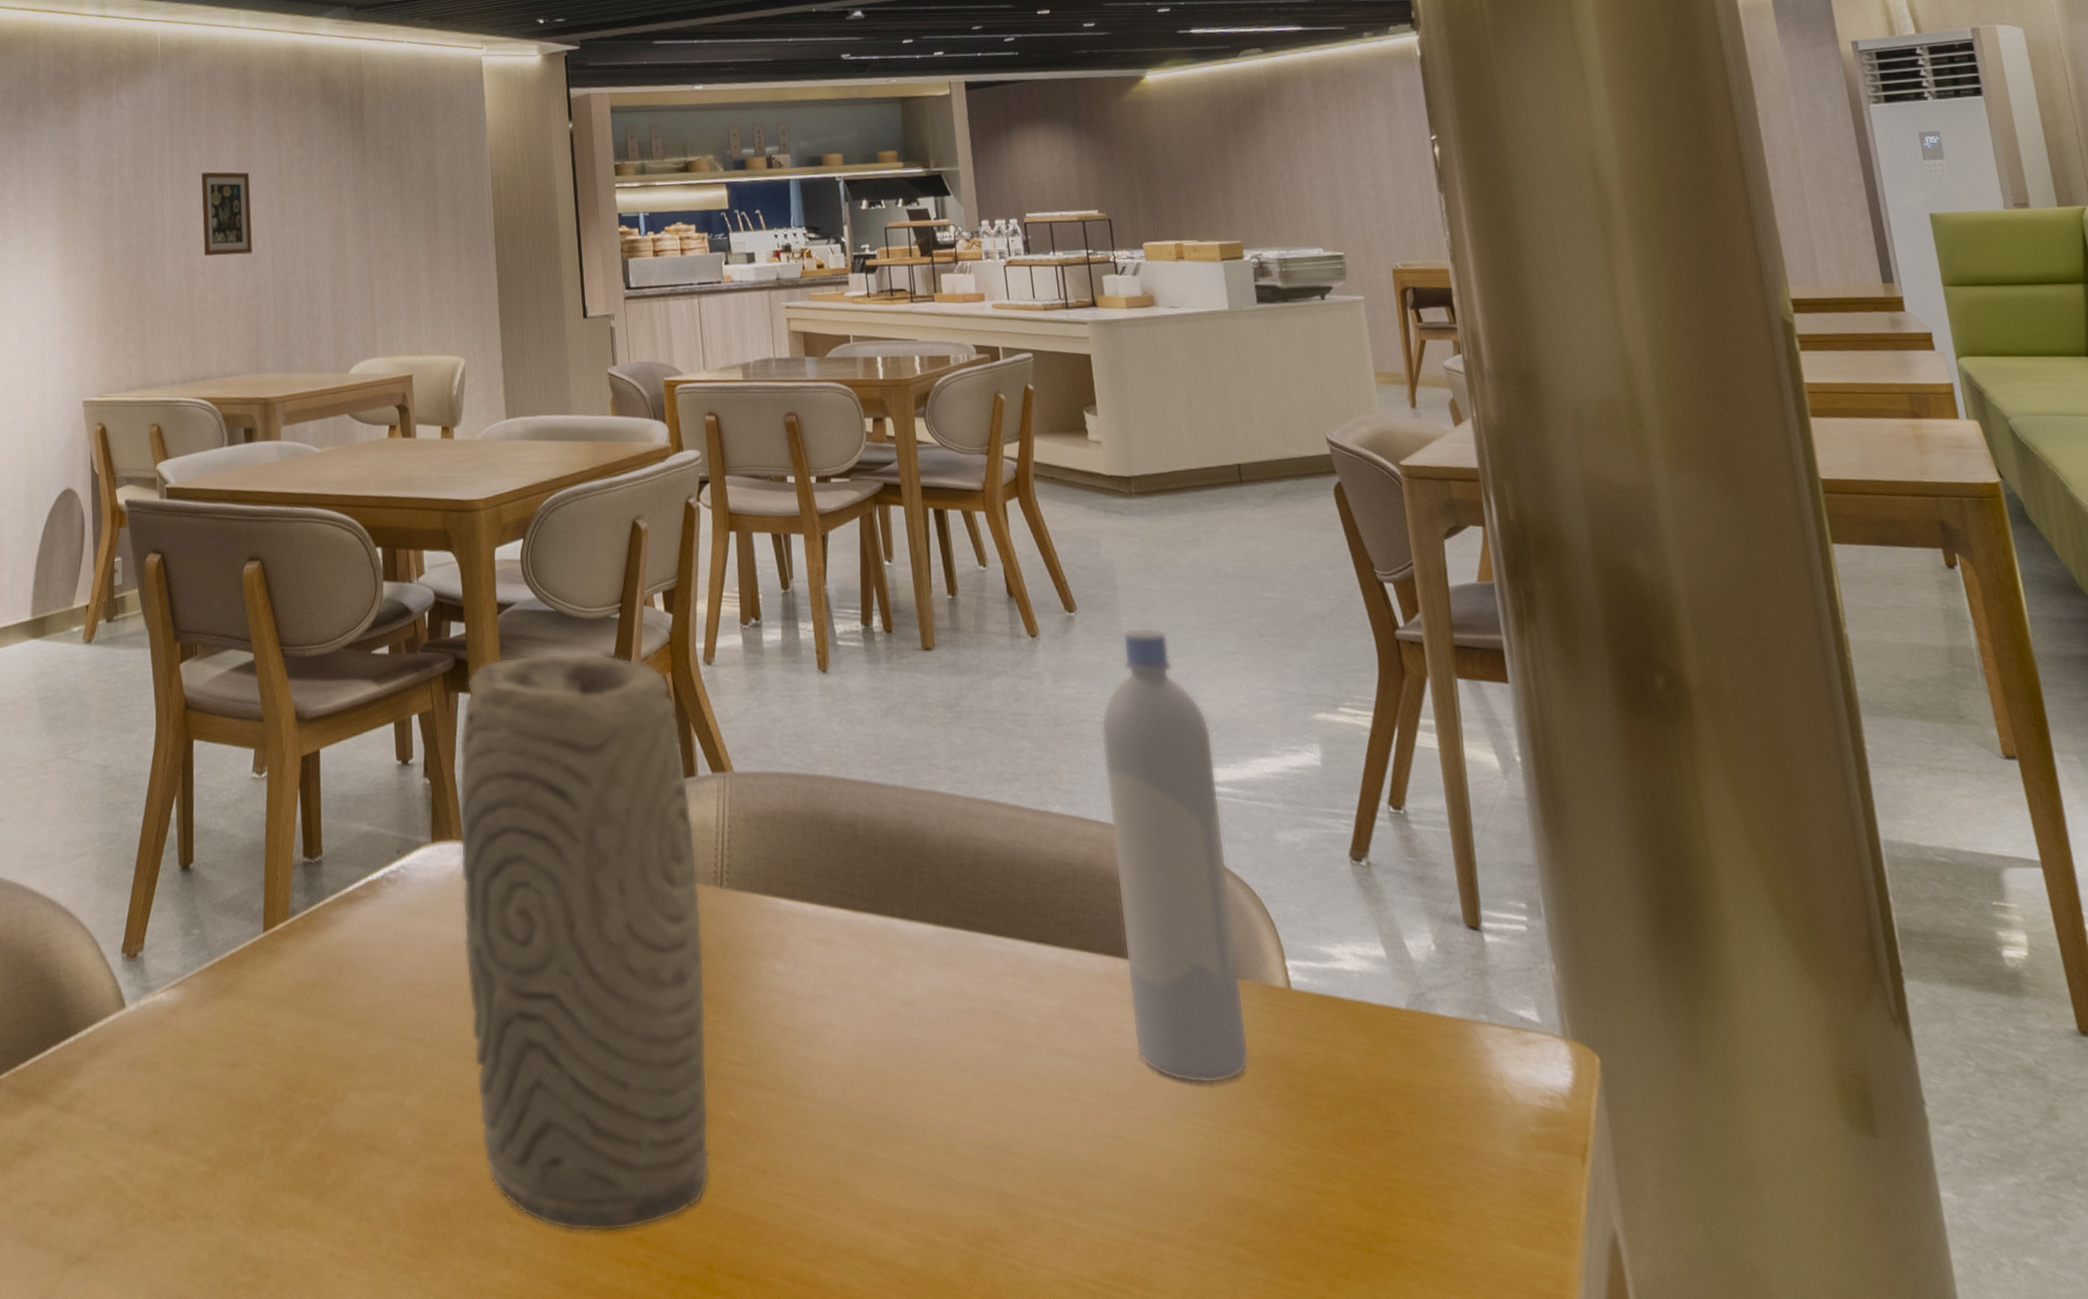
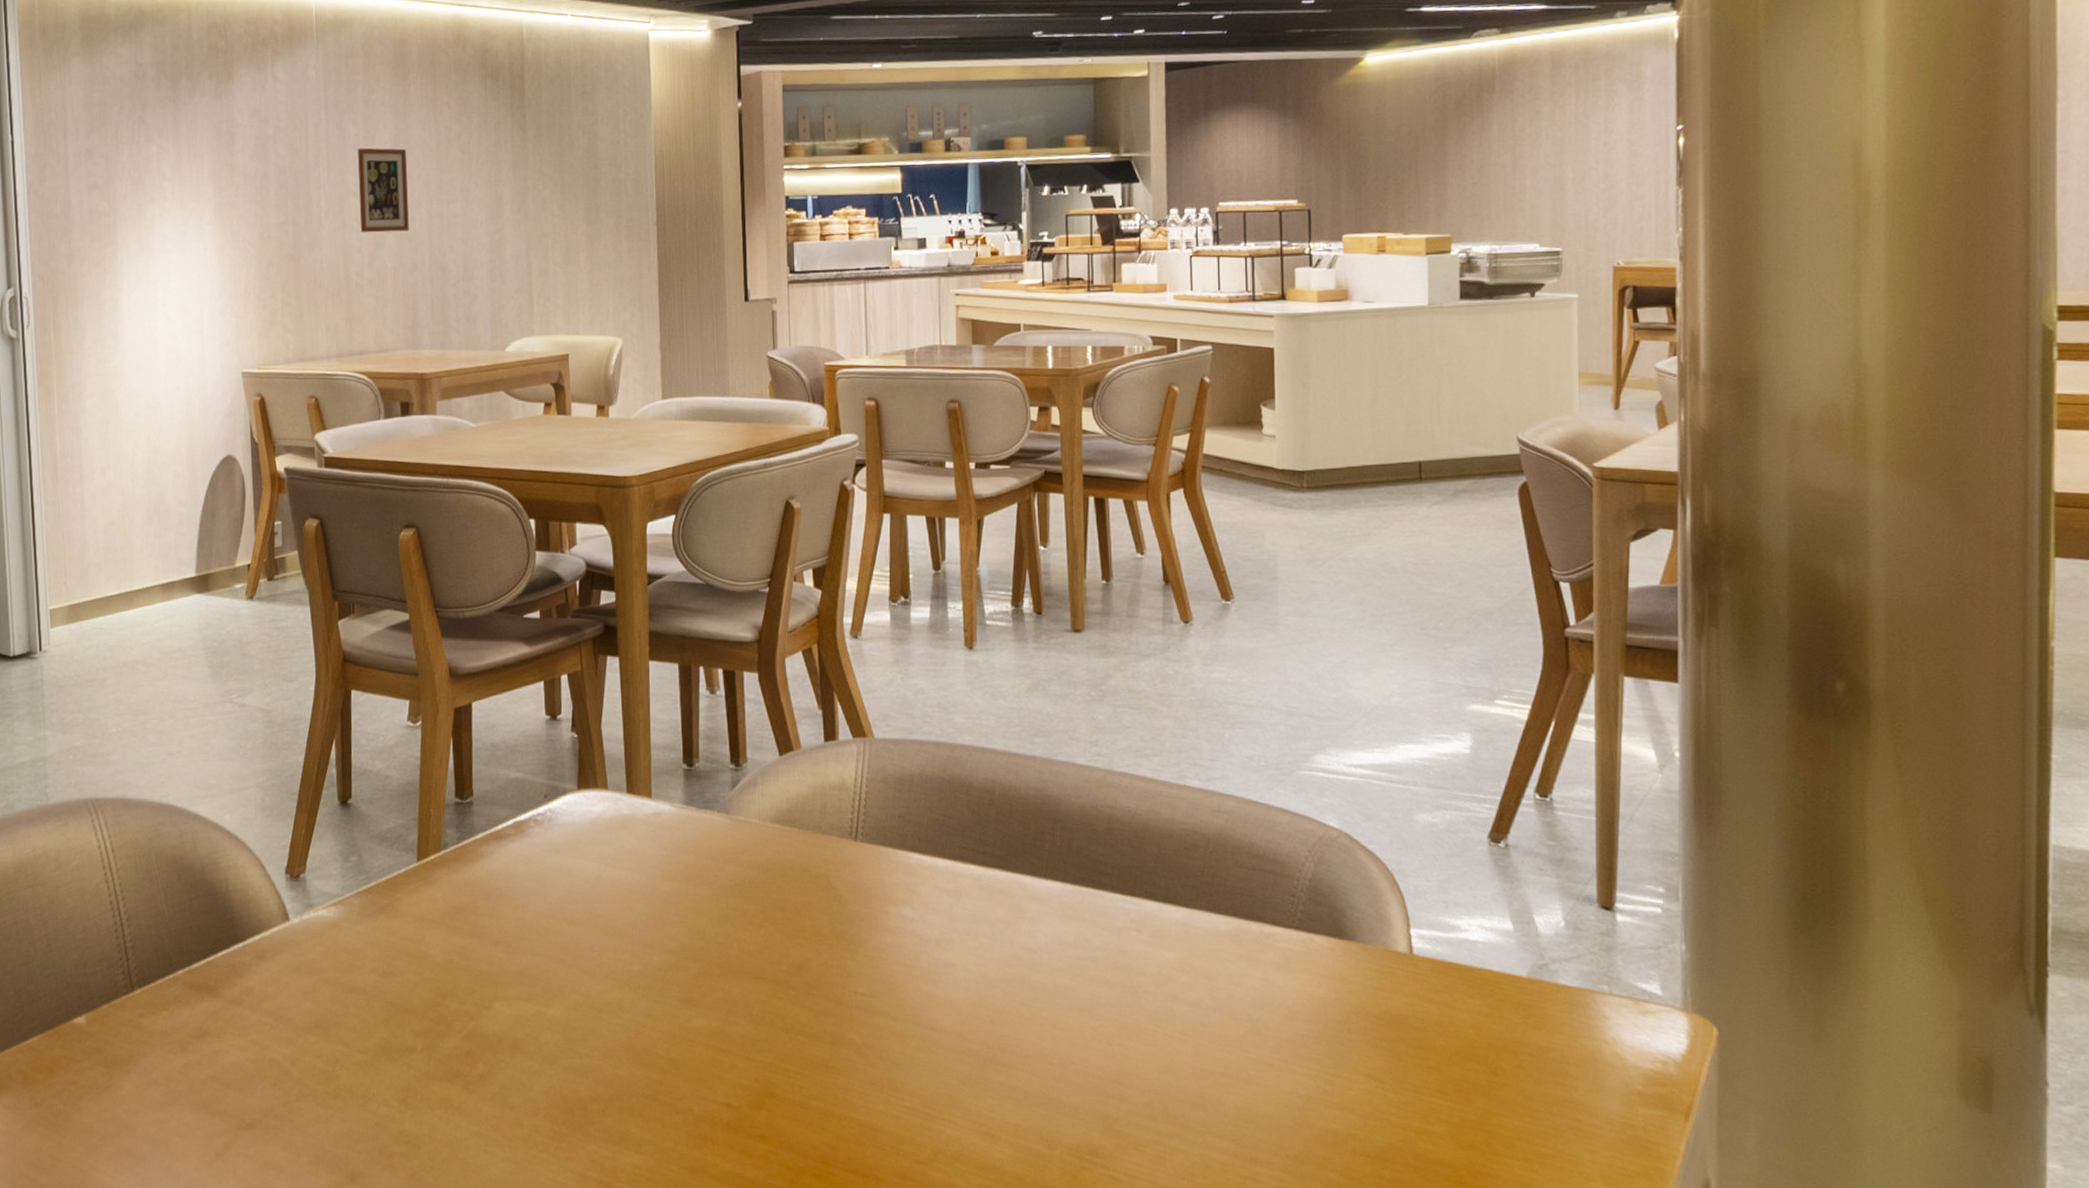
vase: present [459,653,711,1233] -> none [604,623,836,1129]
bottle: present [1100,627,1250,1084] -> none [1246,617,1365,1034]

